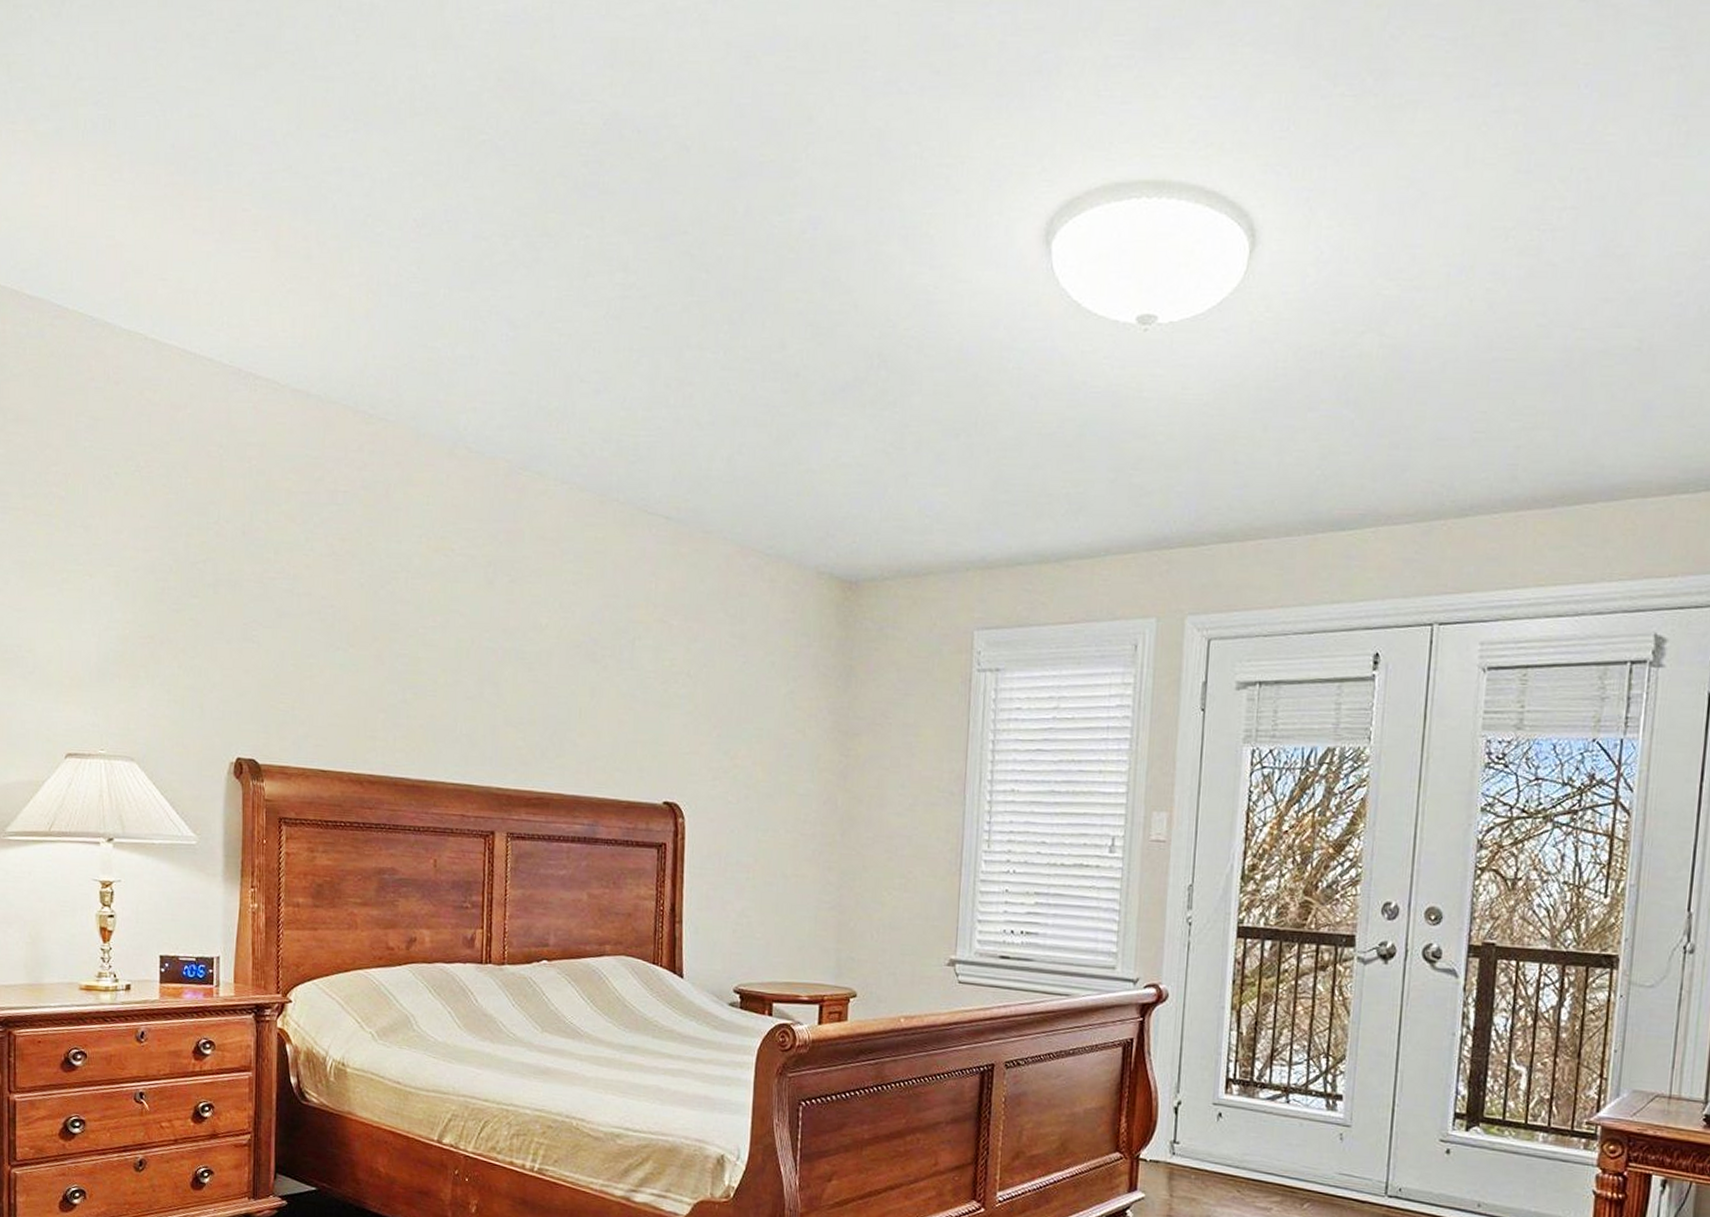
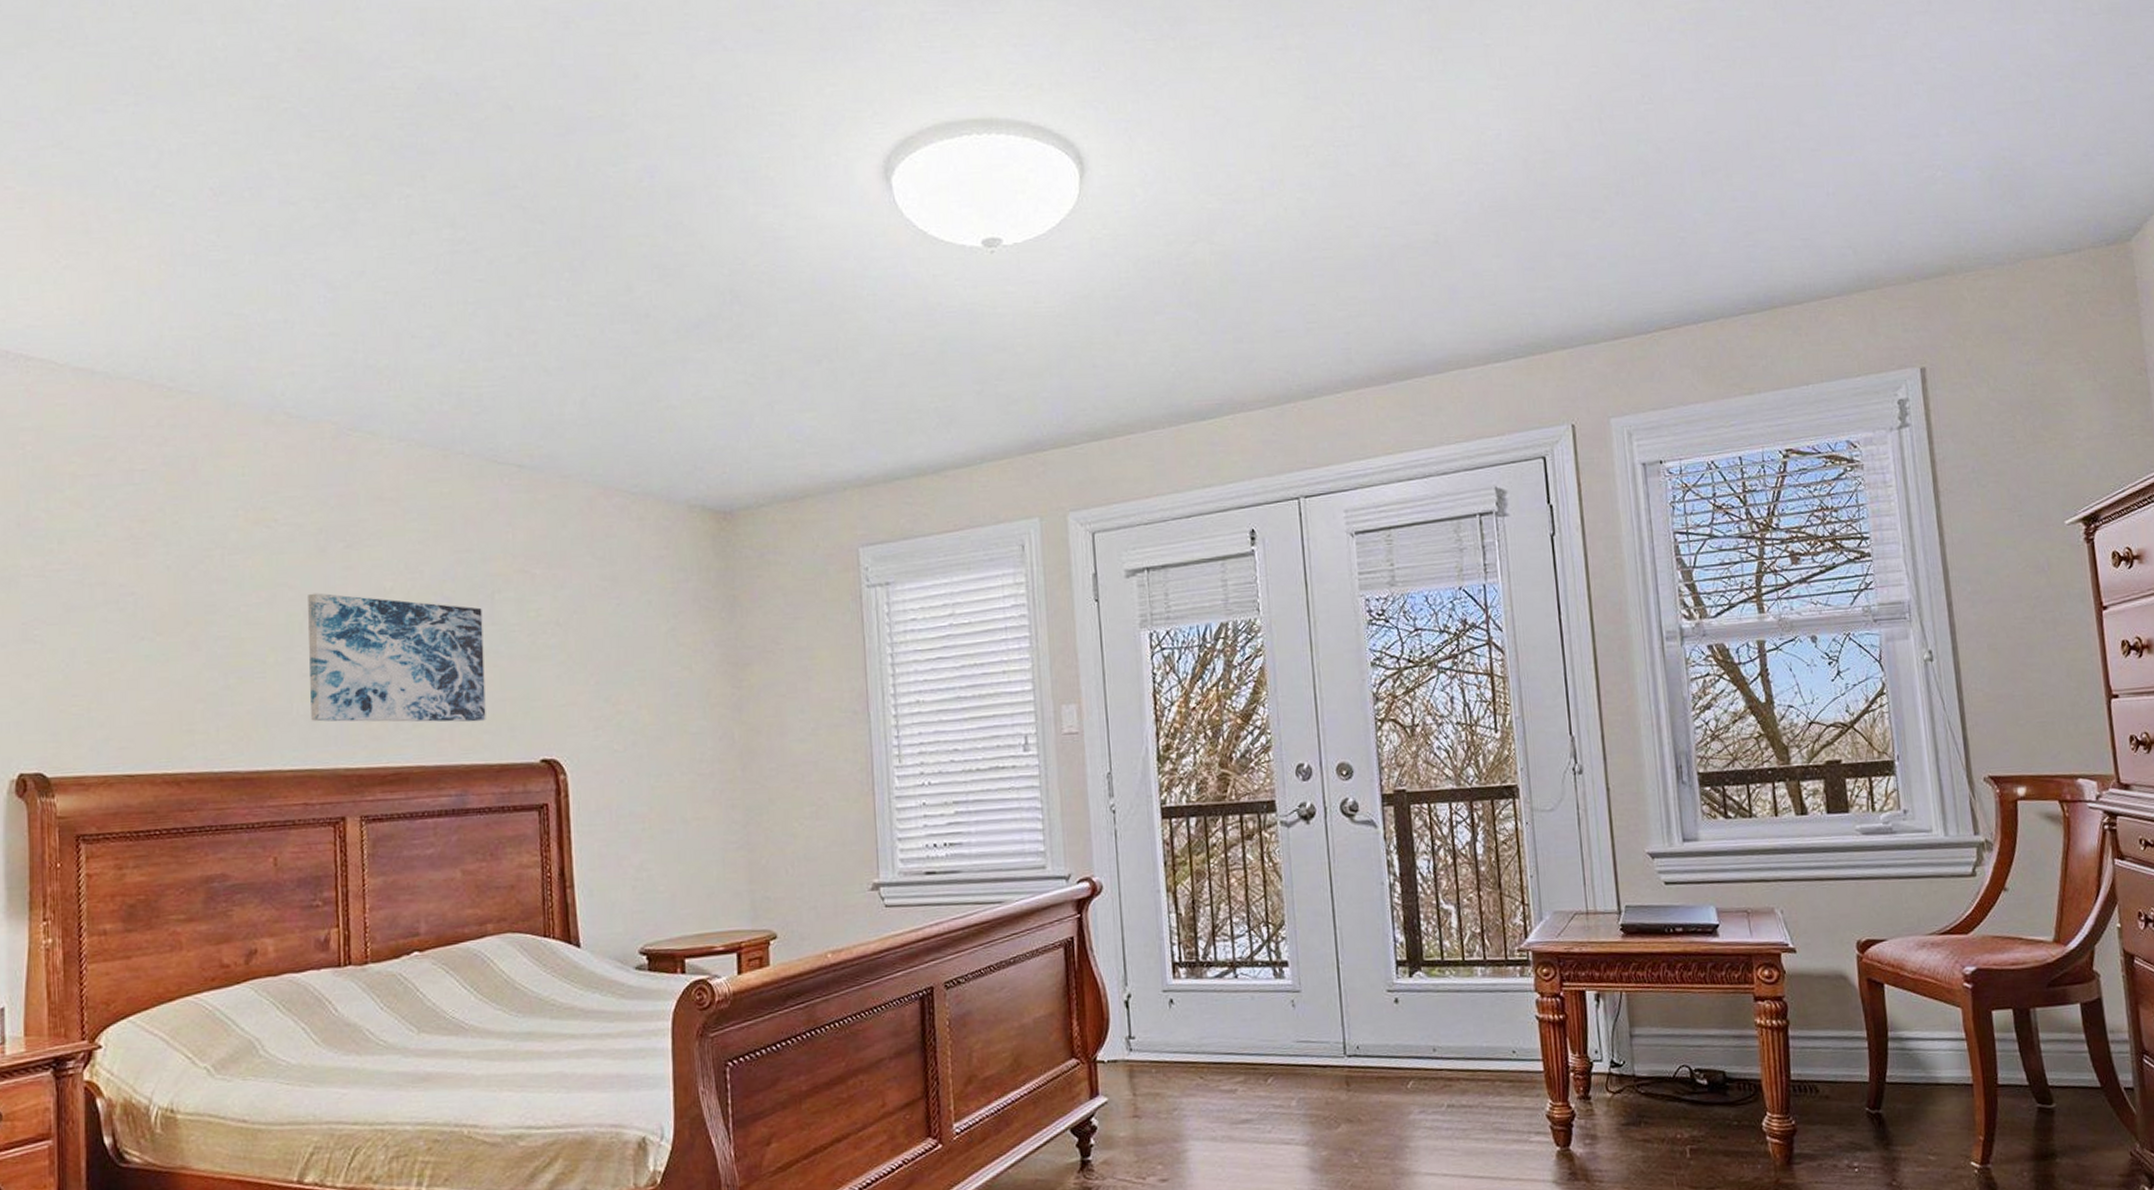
wall art: none [472,622,623,760] -> present [307,593,486,722]

